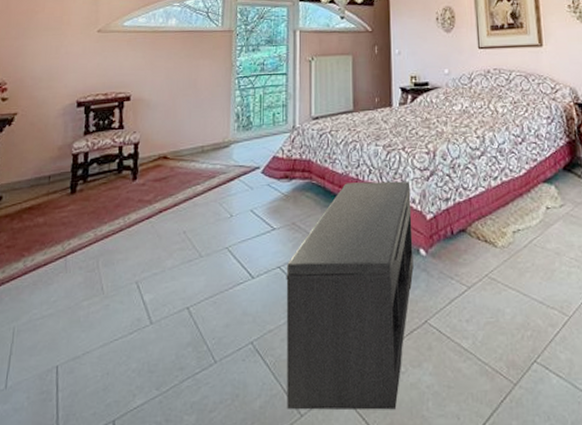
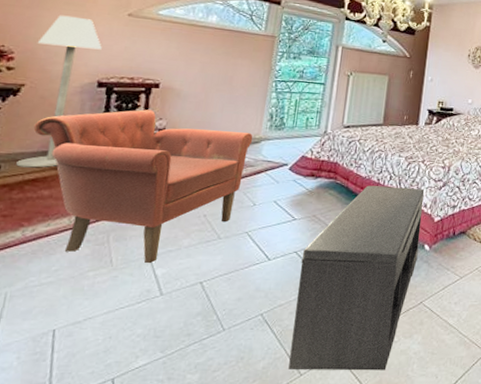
floor lamp: none [15,40,78,196] -> present [16,15,102,168]
leather: none [26,124,222,290] -> present [33,109,253,264]

